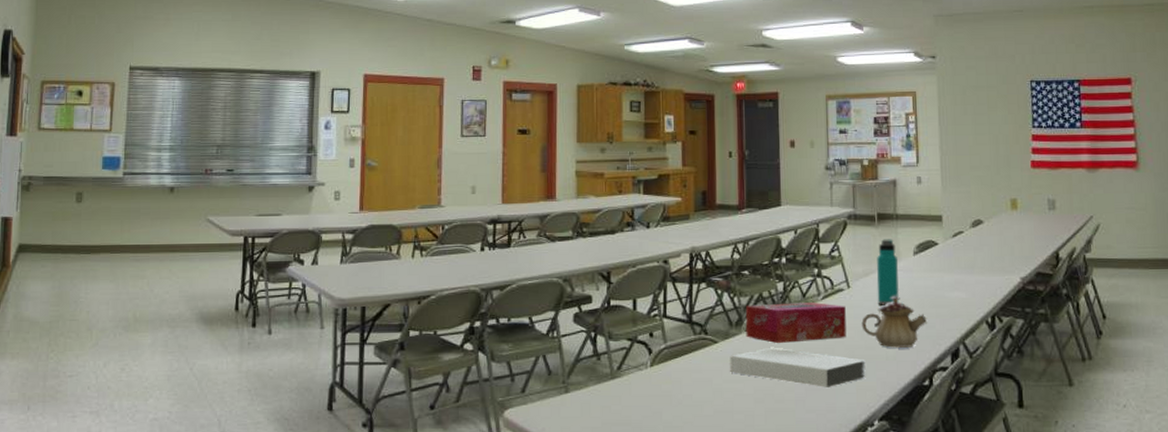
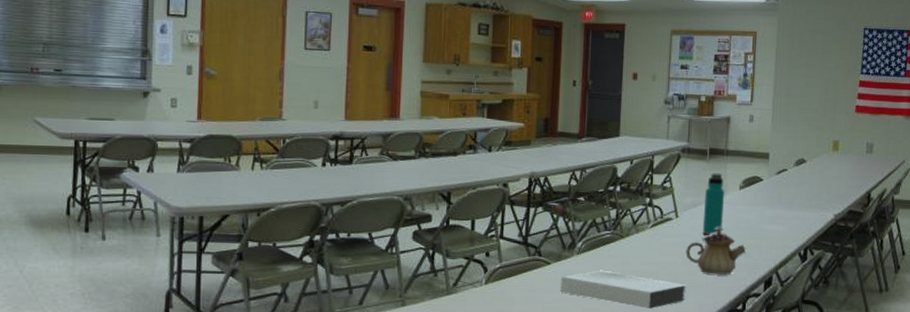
tissue box: present [745,302,847,343] -> none [577,229,673,266]

